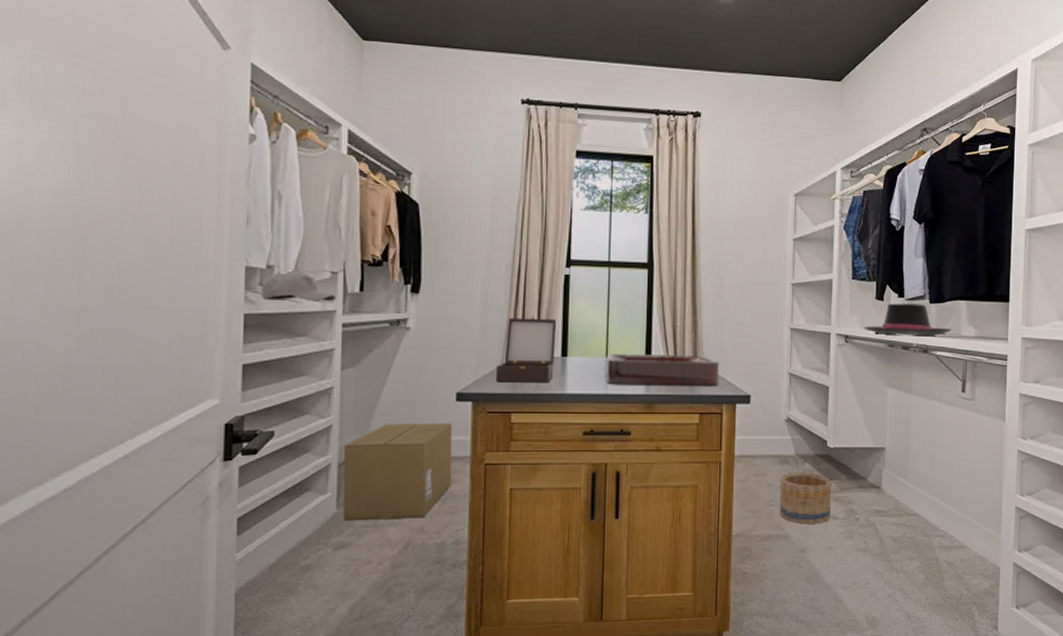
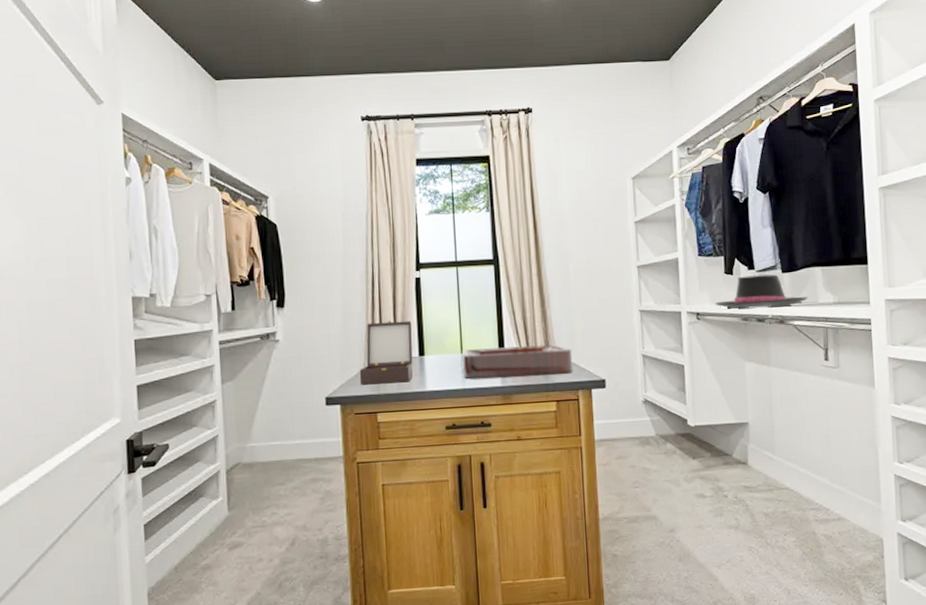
baseball cap: present [261,270,335,302] -> none [147,296,211,325]
box: present [343,422,453,521] -> none [229,426,329,523]
basket: present [779,472,832,524] -> none [641,452,697,504]

